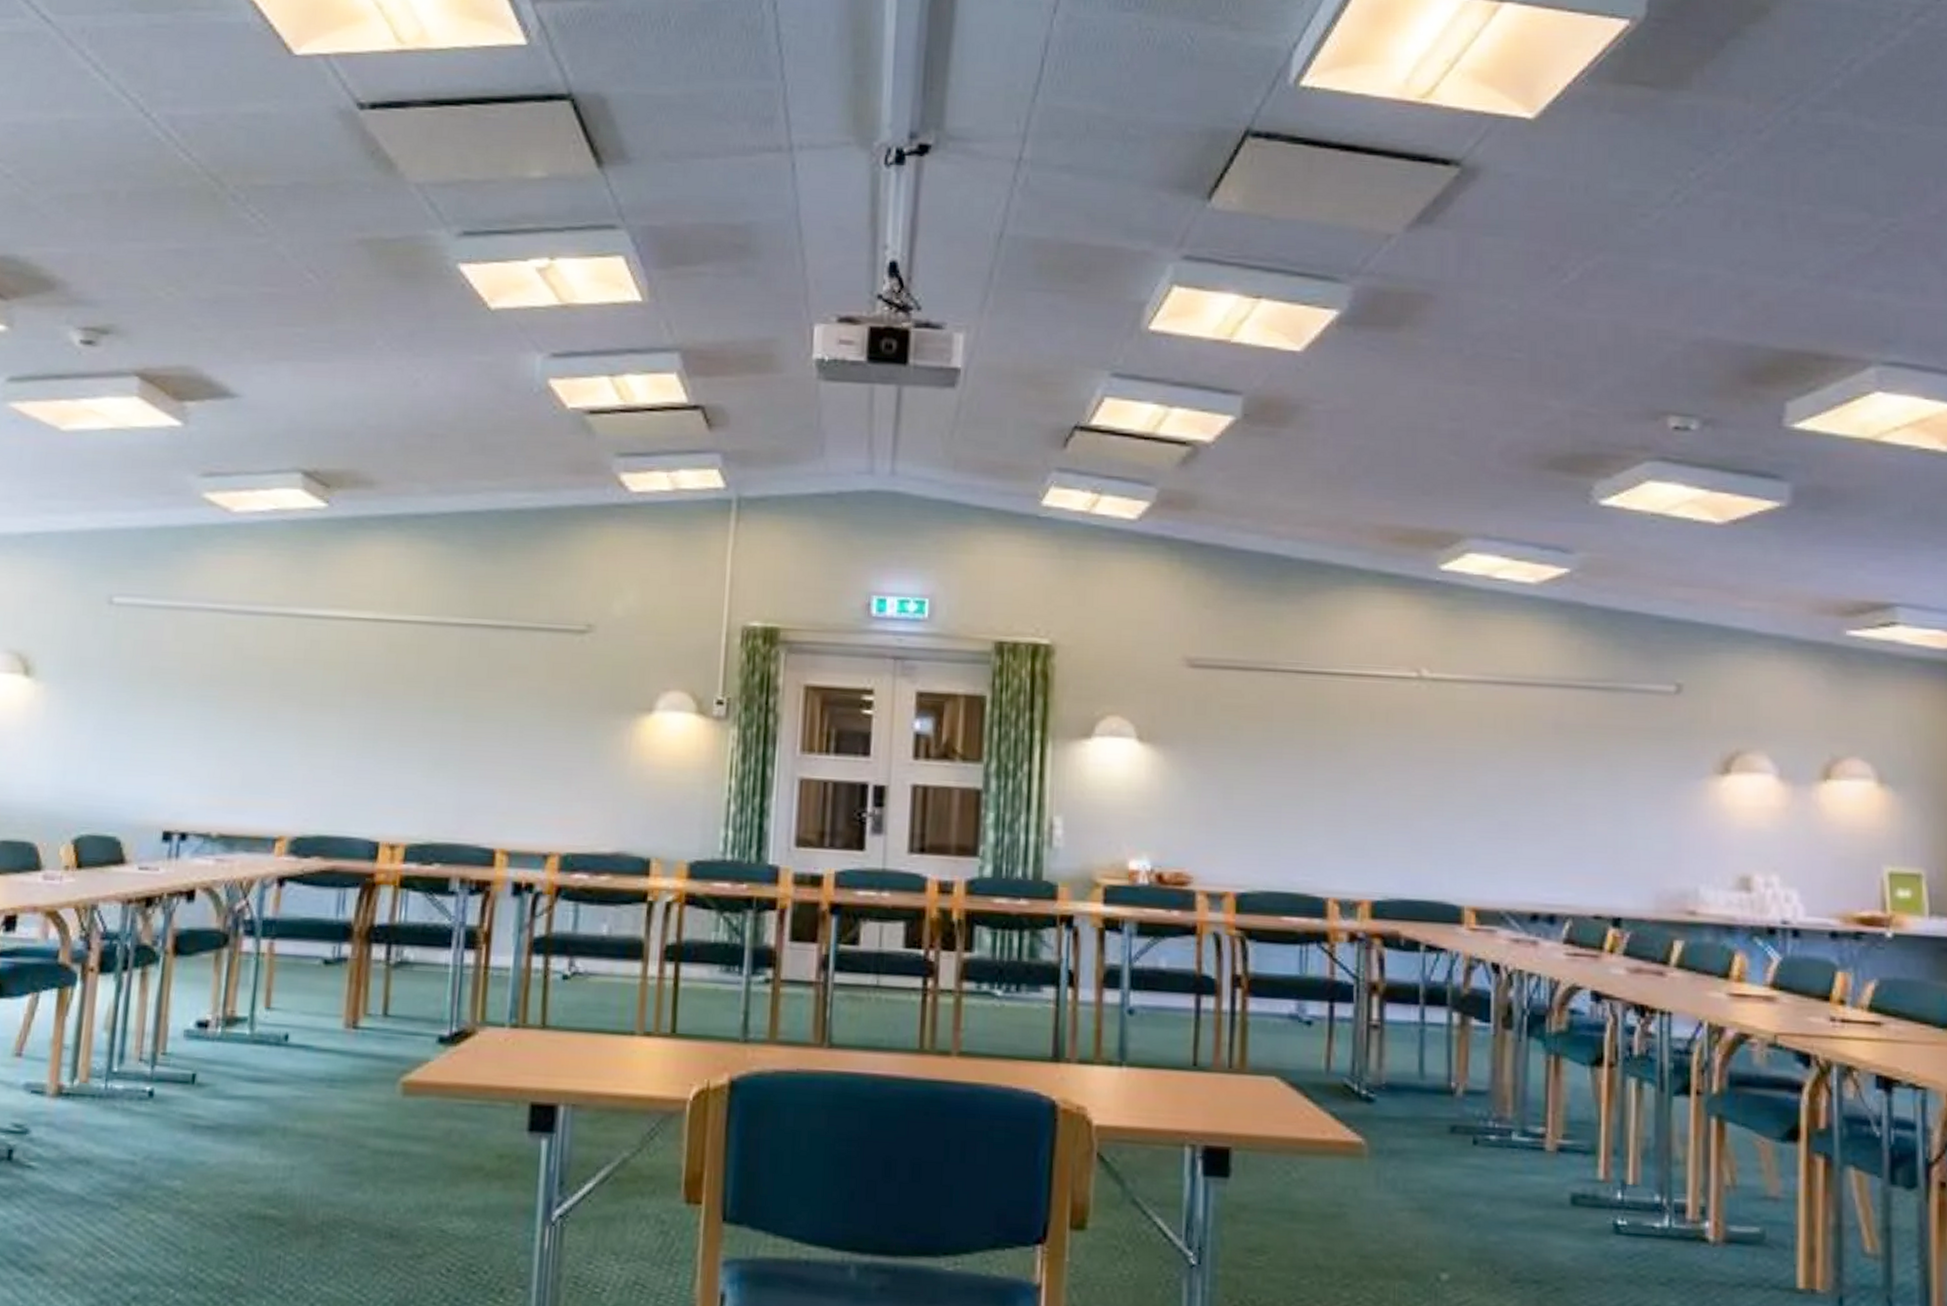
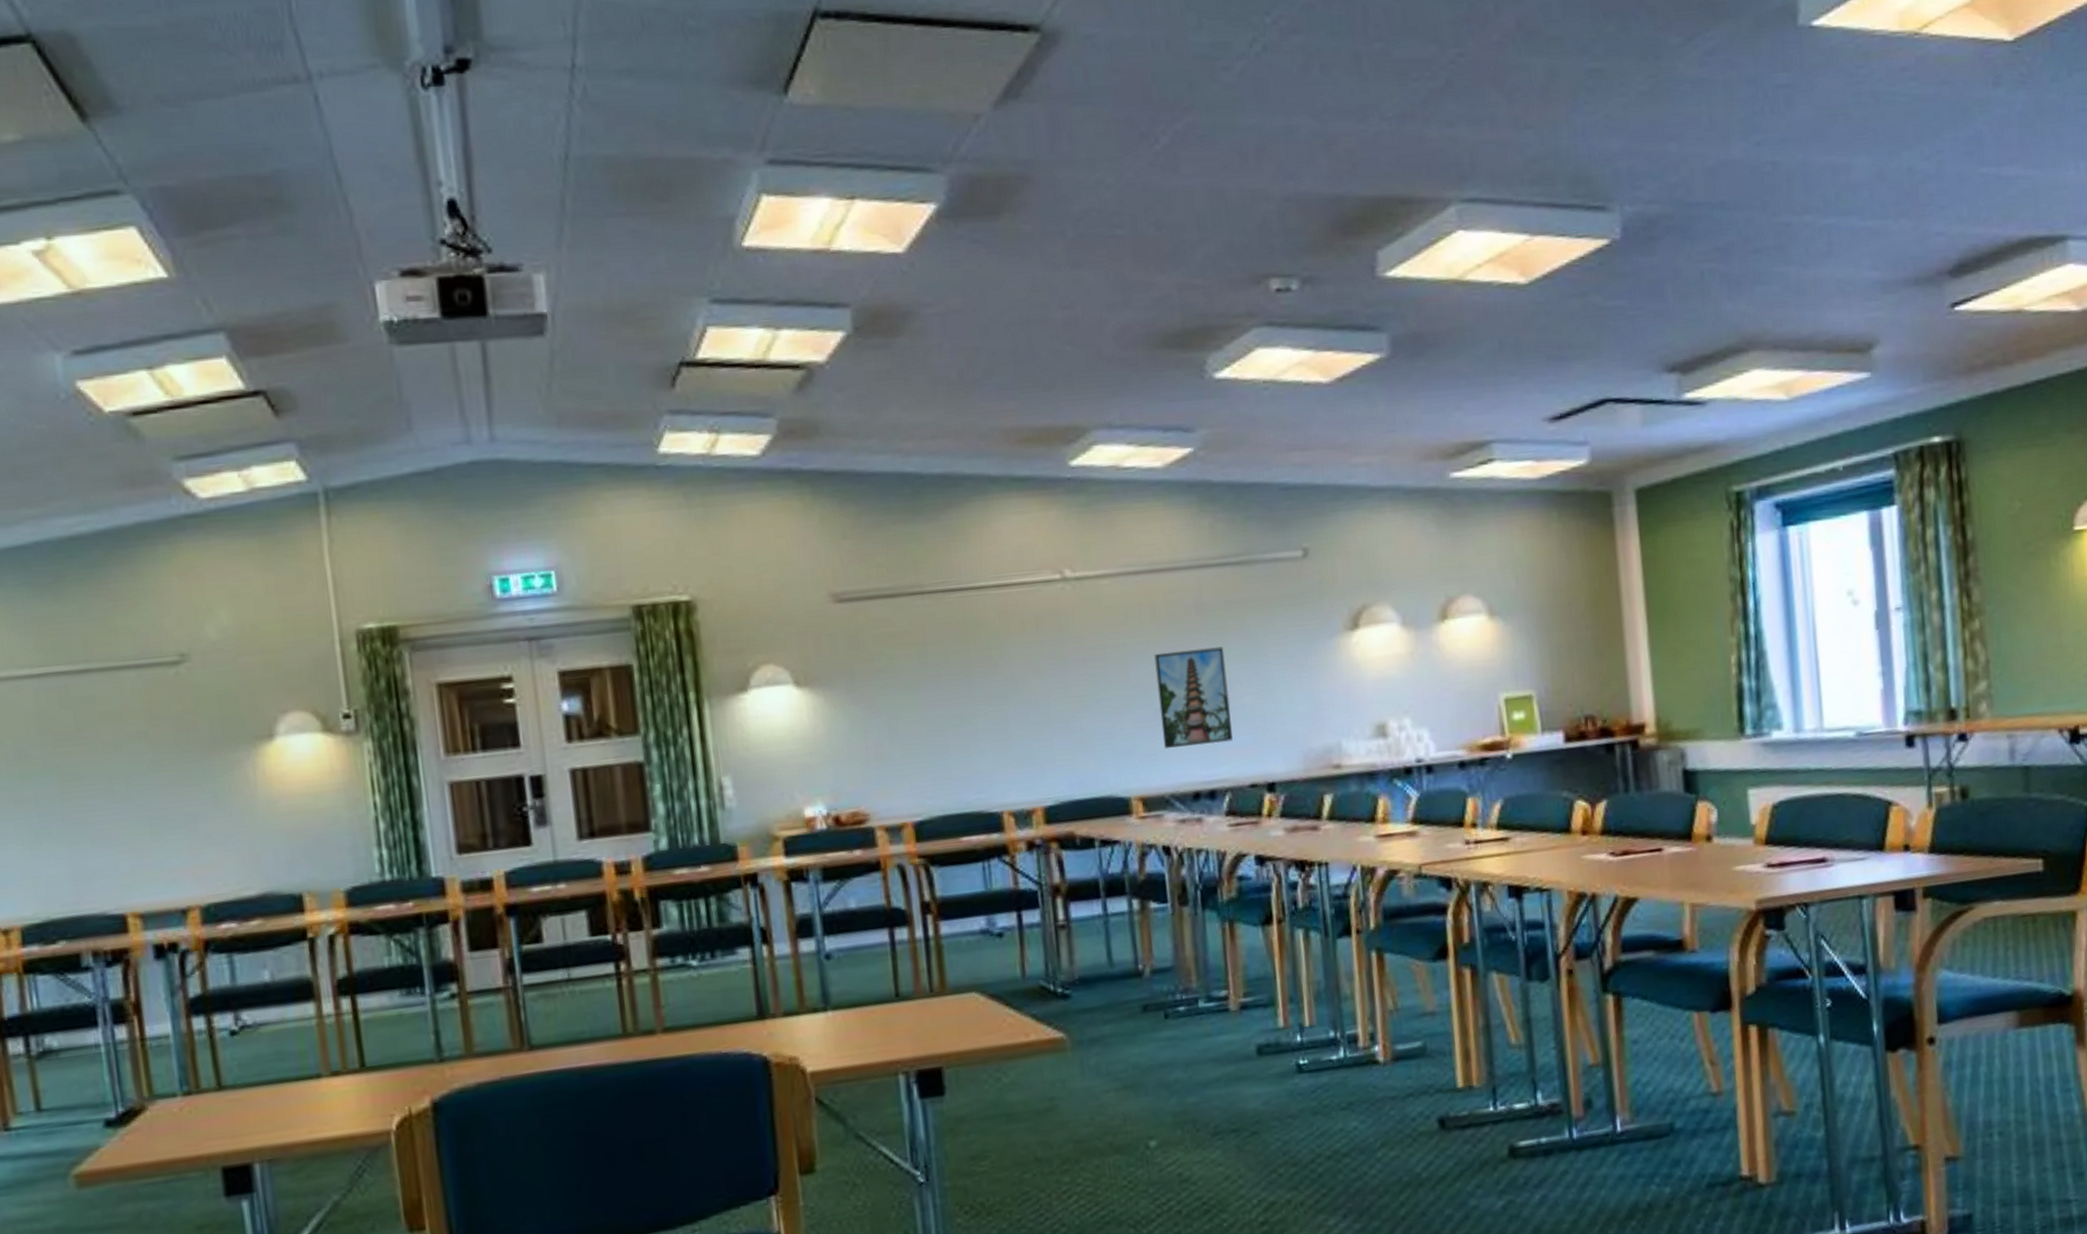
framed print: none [1505,766,1581,868] -> present [1154,646,1233,748]

